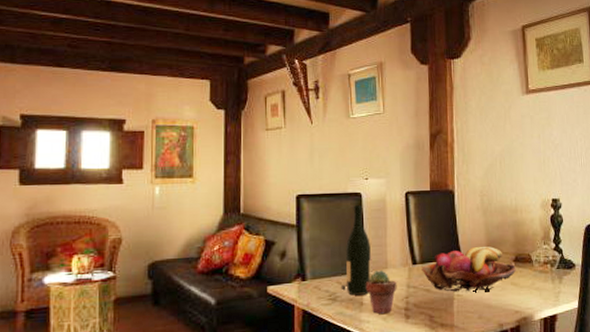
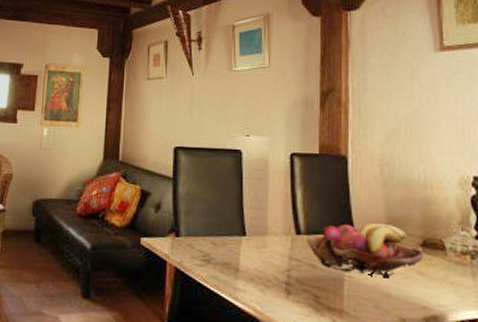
wine bottle: present [340,204,371,296] -> none [215,162,250,261]
potted succulent: present [366,270,397,314] -> none [243,236,278,285]

